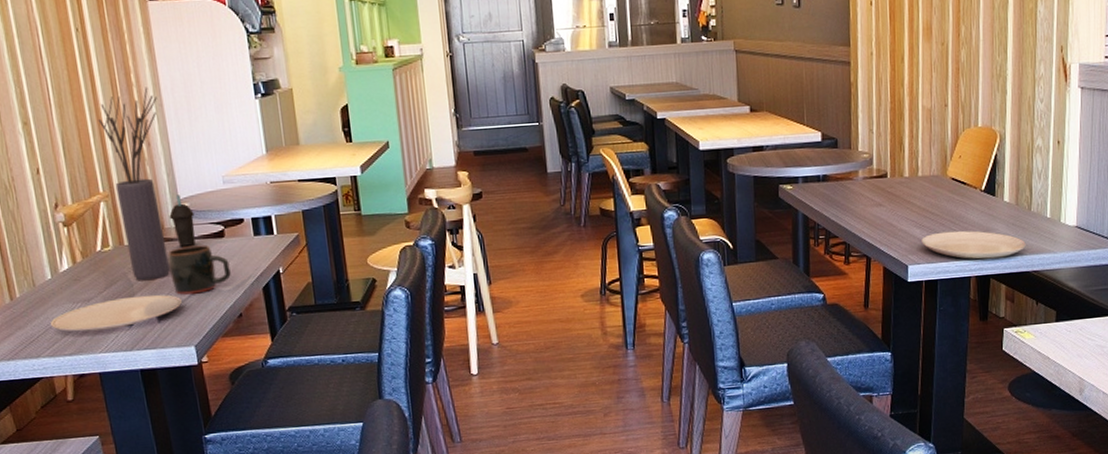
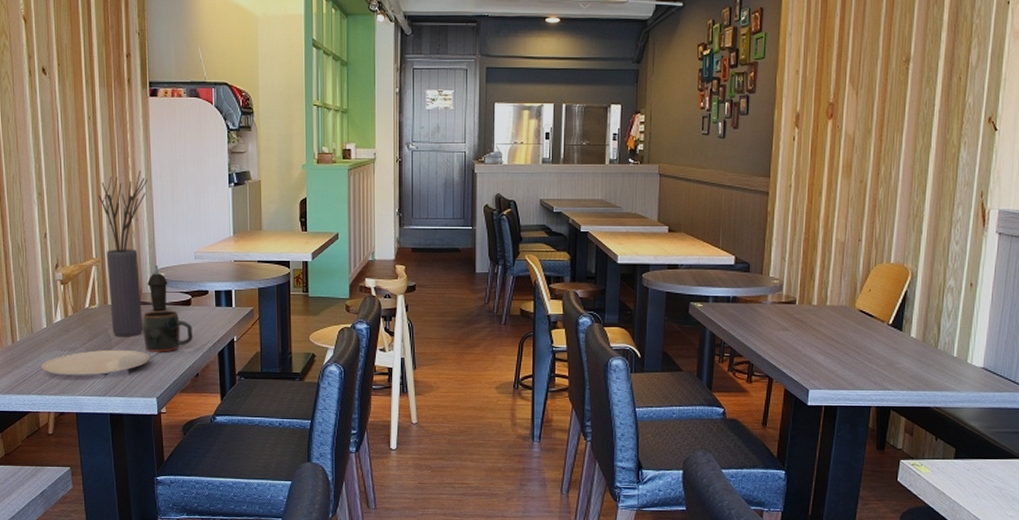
plate: present [921,230,1026,260] -> none [824,361,930,391]

